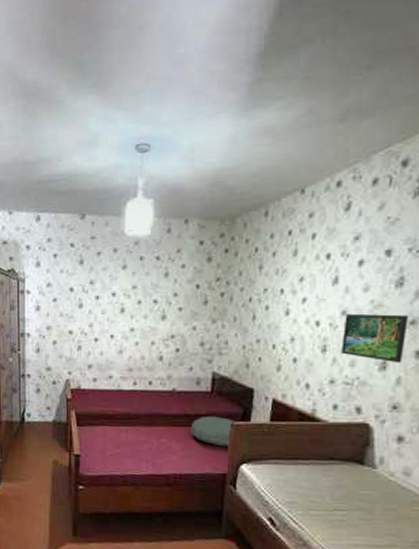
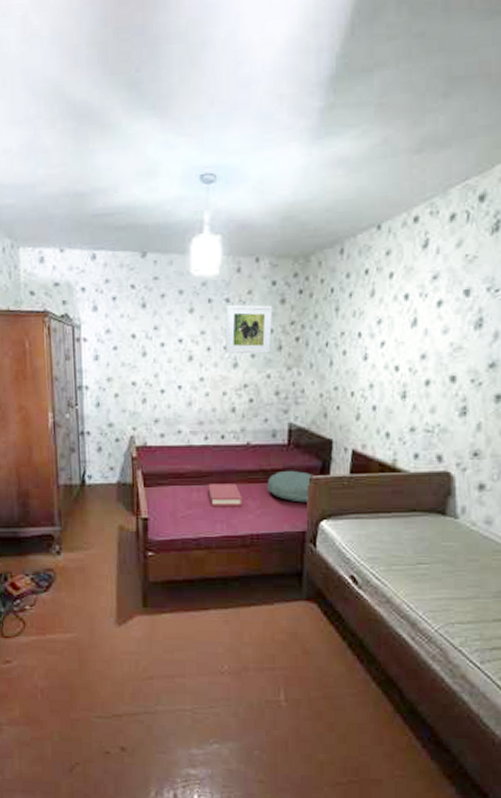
hardback book: none [135,426,167,447] -> present [208,484,243,506]
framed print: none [155,262,200,308] -> present [225,305,273,354]
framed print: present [342,313,409,363] -> none [421,357,489,408]

